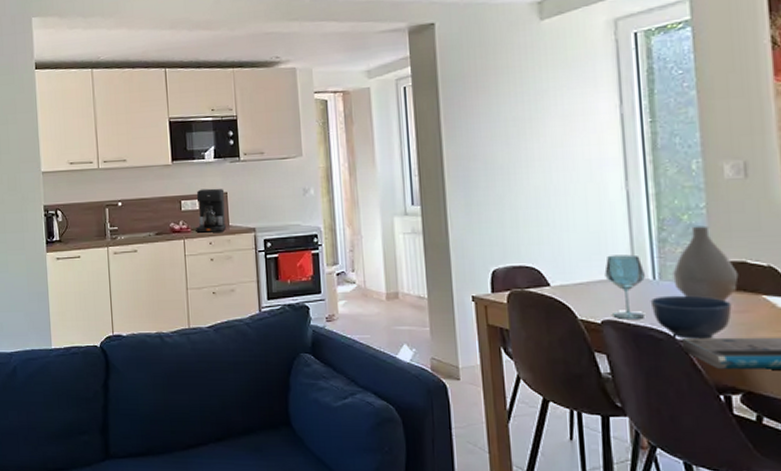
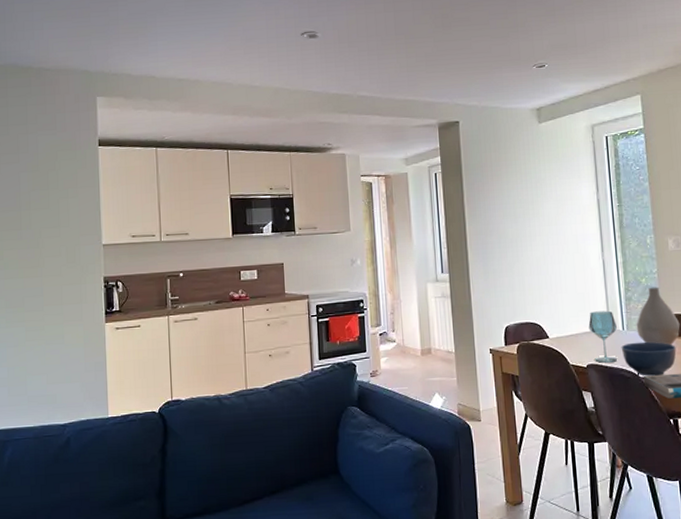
coffee maker: present [196,188,227,233] -> none [254,259,283,301]

